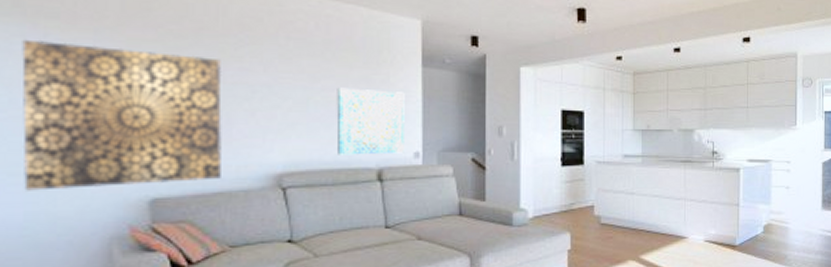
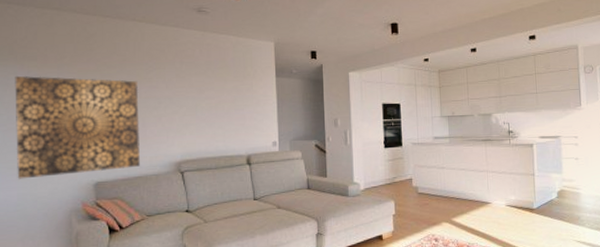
wall art: present [336,87,405,155] -> none [216,96,265,146]

